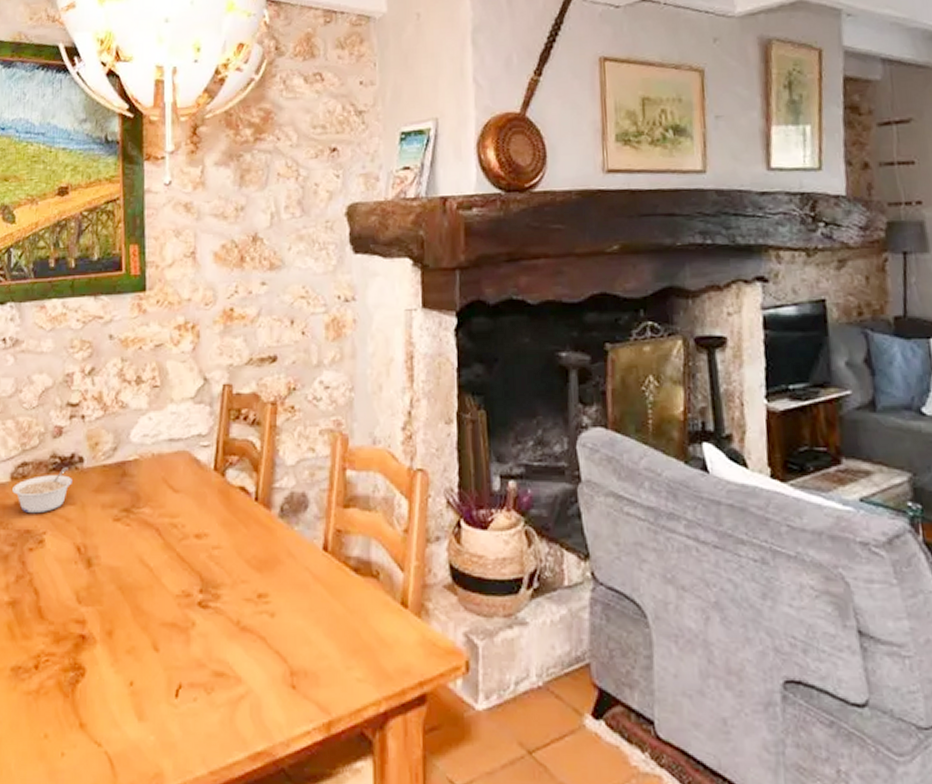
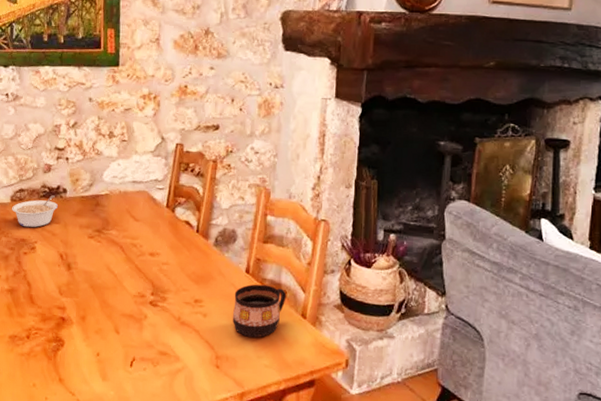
cup: none [310,565,380,641] -> present [233,284,287,338]

